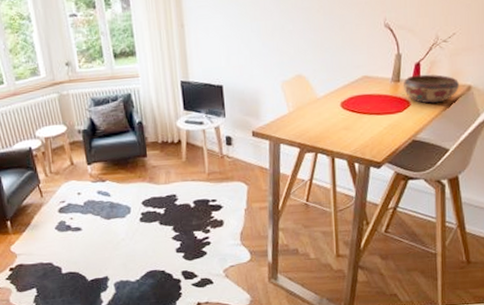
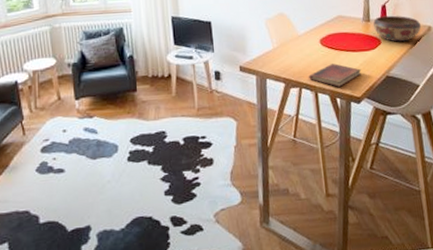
diary: none [326,128,385,152] -> present [309,64,362,87]

